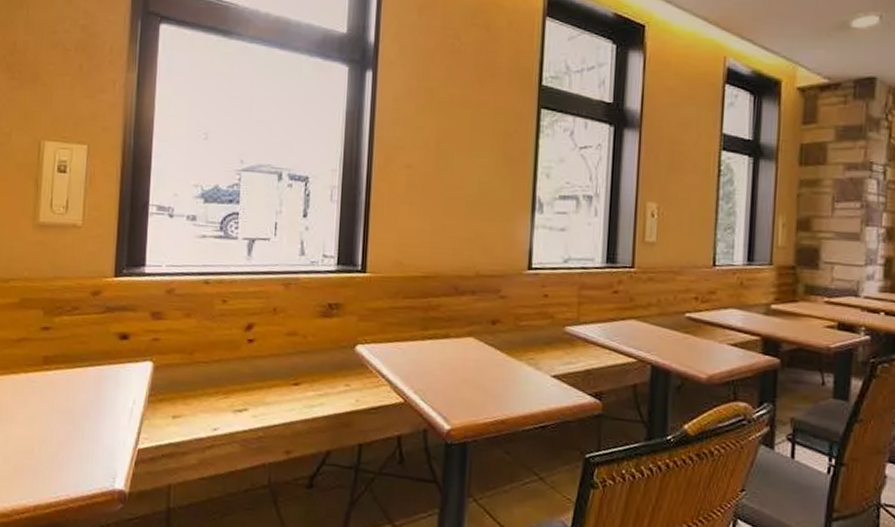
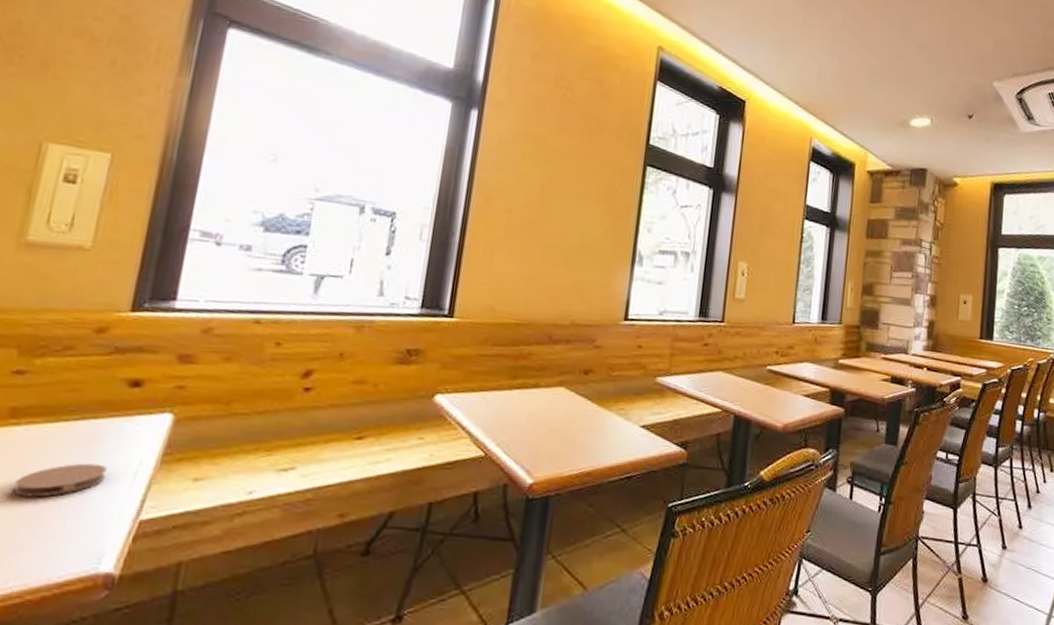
coaster: none [52,401,111,428] -> present [13,463,107,498]

